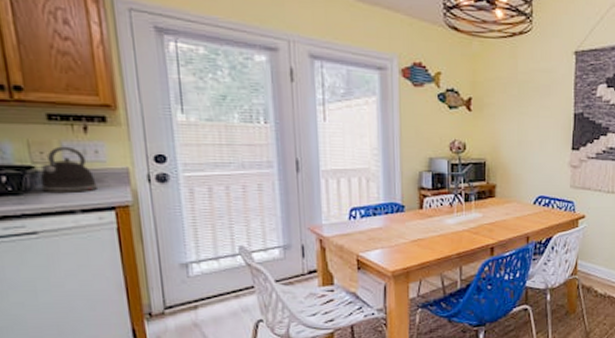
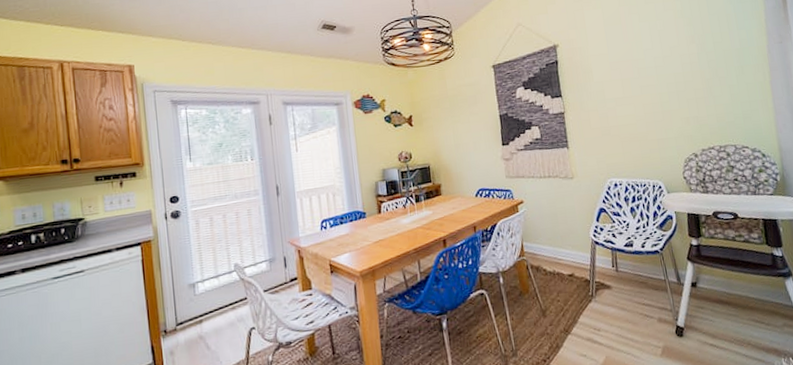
kettle: present [40,146,97,194] -> none [88,199,128,238]

